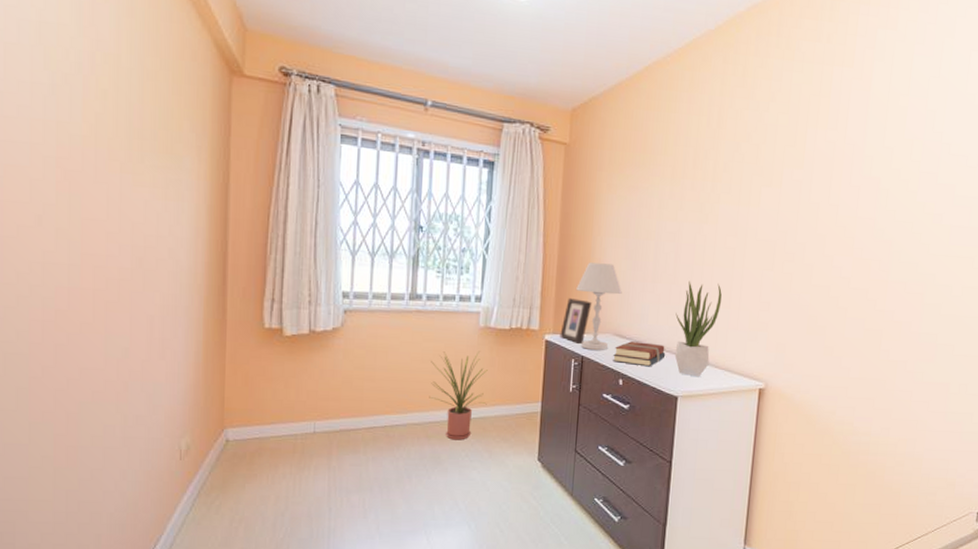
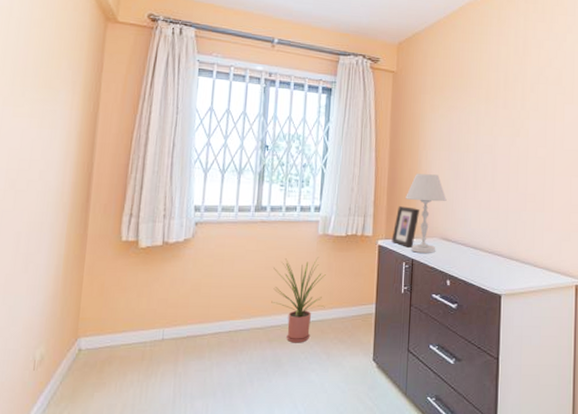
books: present [613,341,666,367] -> none [440,244,488,268]
potted plant: present [674,280,722,377] -> none [495,187,536,276]

